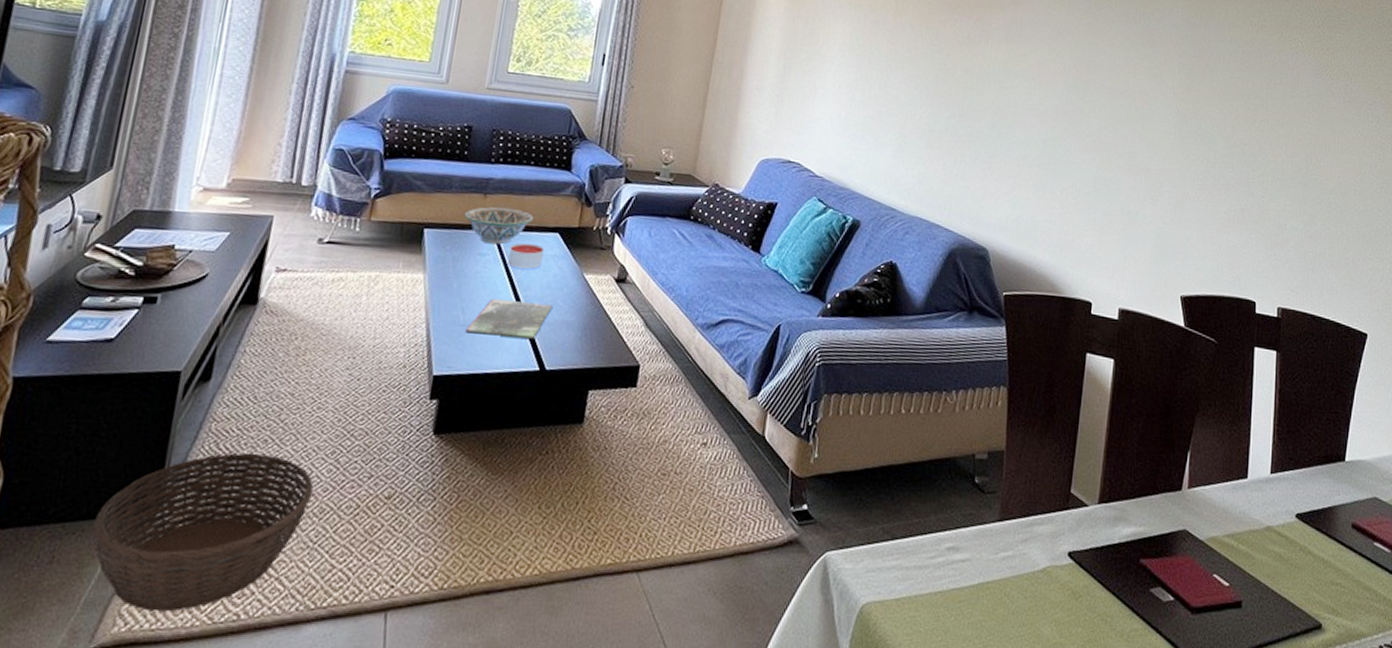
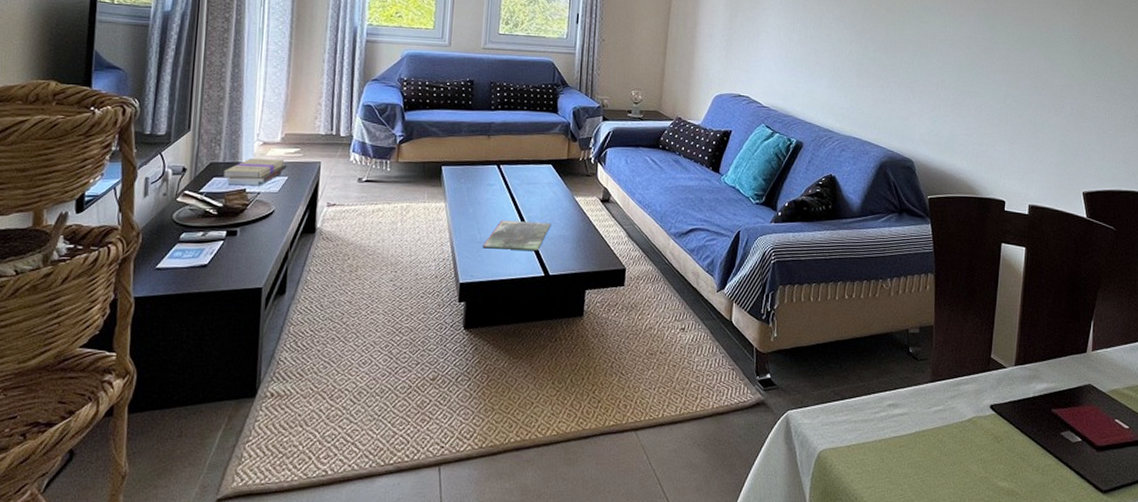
basket: present [92,452,314,612] -> none [208,348,374,471]
books: none [148,207,231,243] -> present [223,158,287,186]
decorative bowl: present [463,206,534,245] -> none [473,145,530,177]
candle: present [508,243,544,270] -> none [512,174,540,196]

